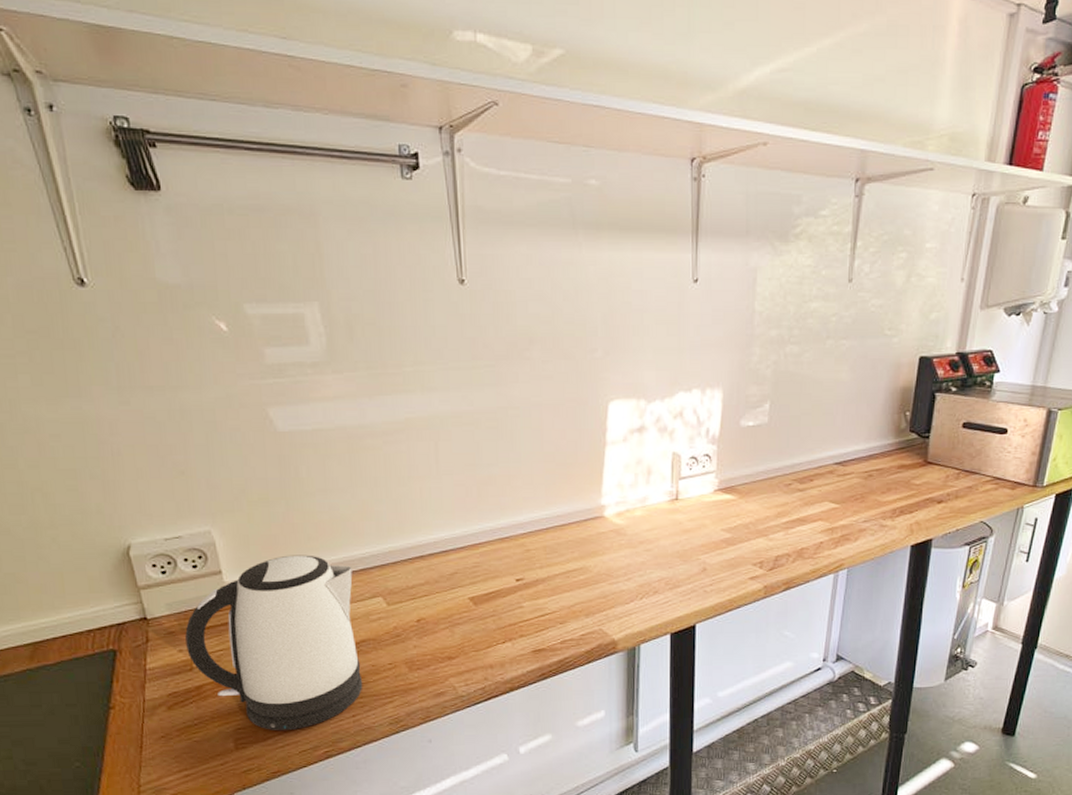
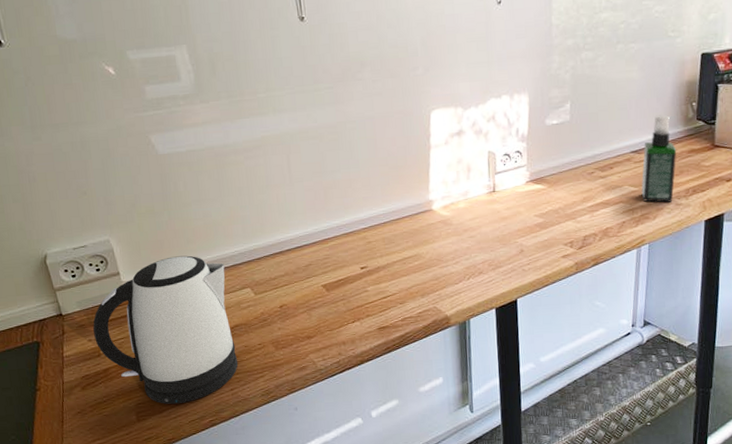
spray bottle: none [843,423,886,523] -> present [641,114,677,203]

